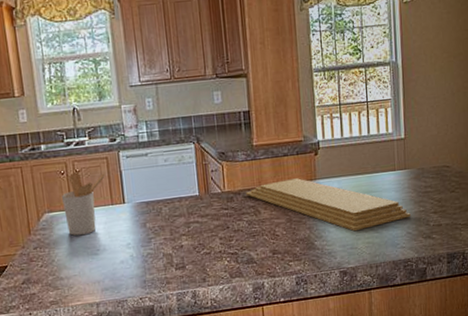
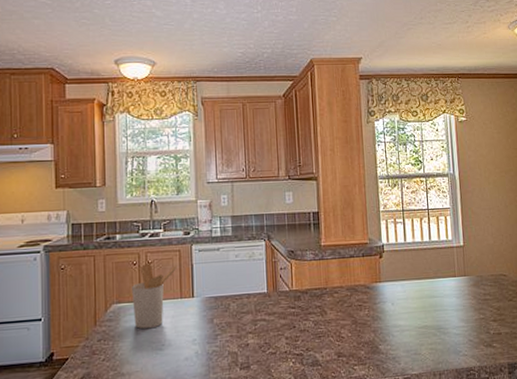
cutting board: present [245,178,410,232] -> none [312,280,471,337]

